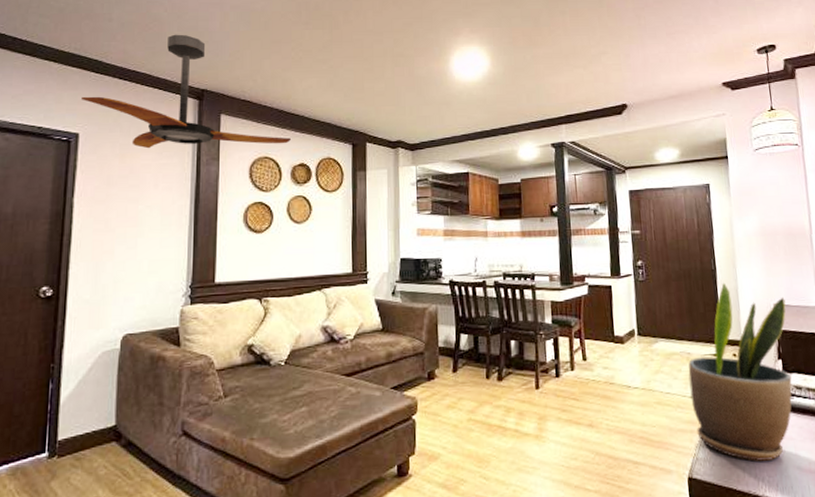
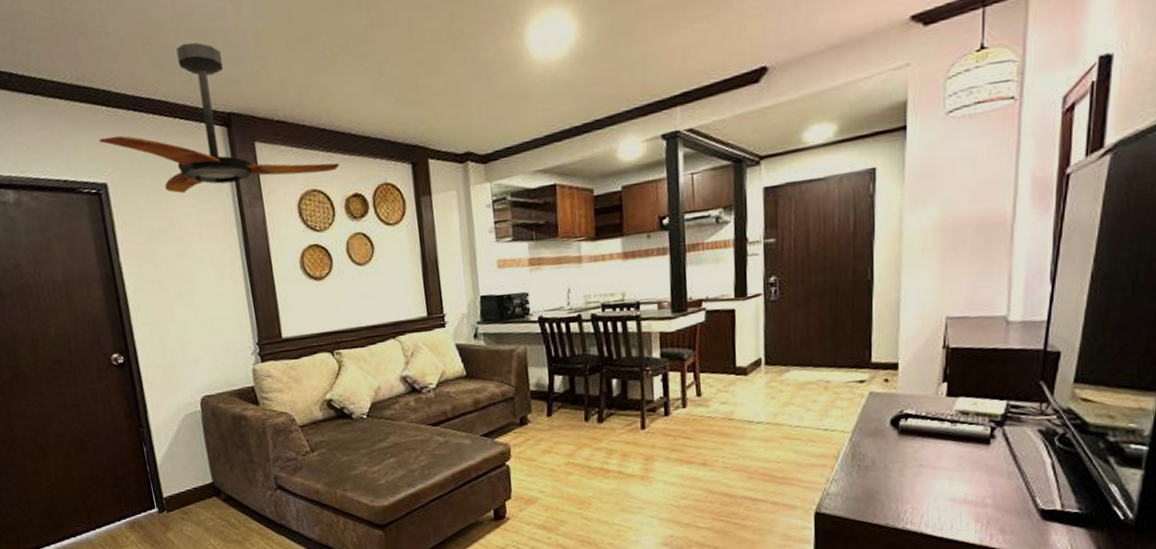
potted plant: present [688,282,792,461] -> none [825,294,963,494]

